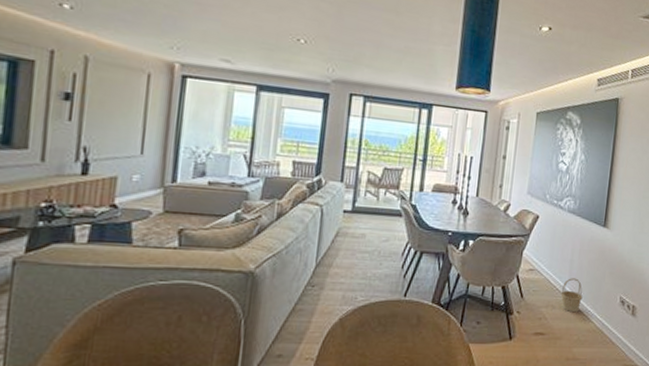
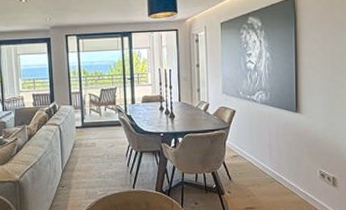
basket: present [560,278,583,312] -> none [264,159,285,188]

